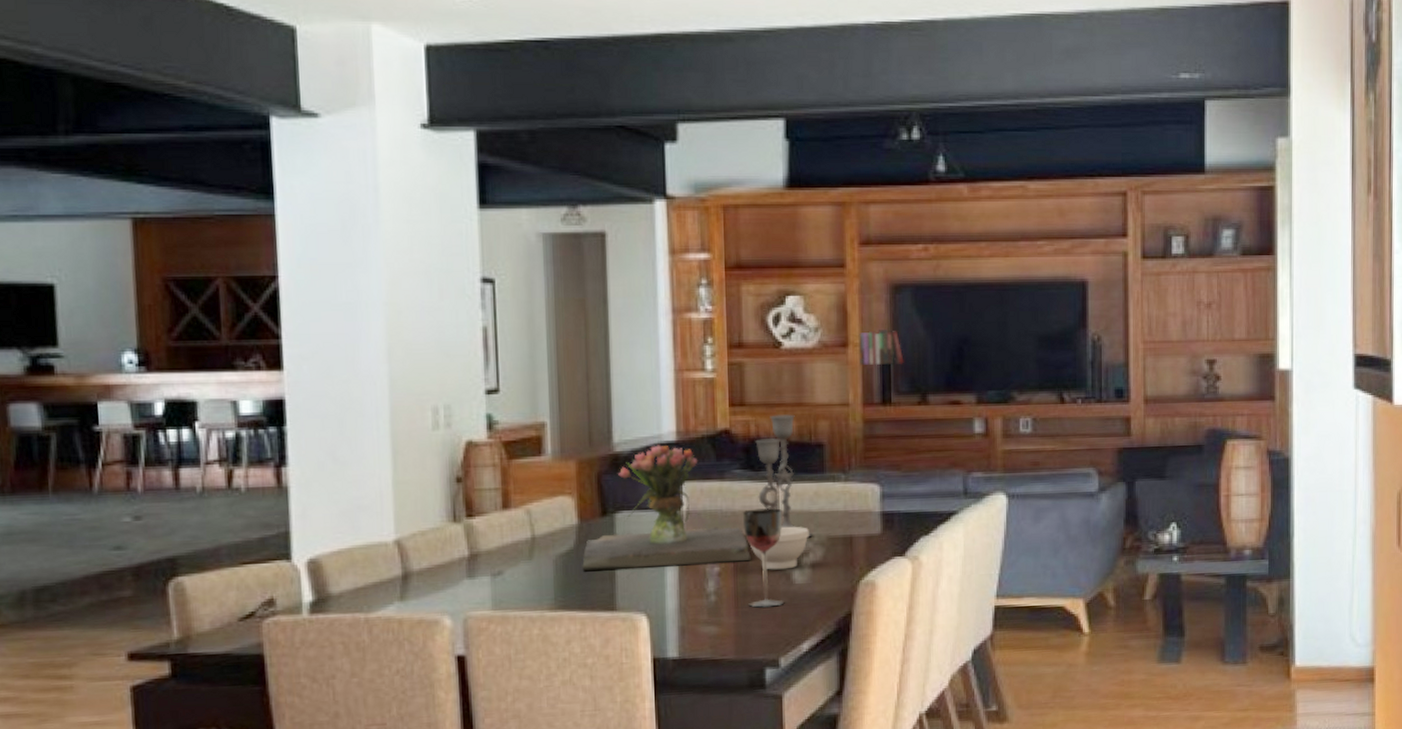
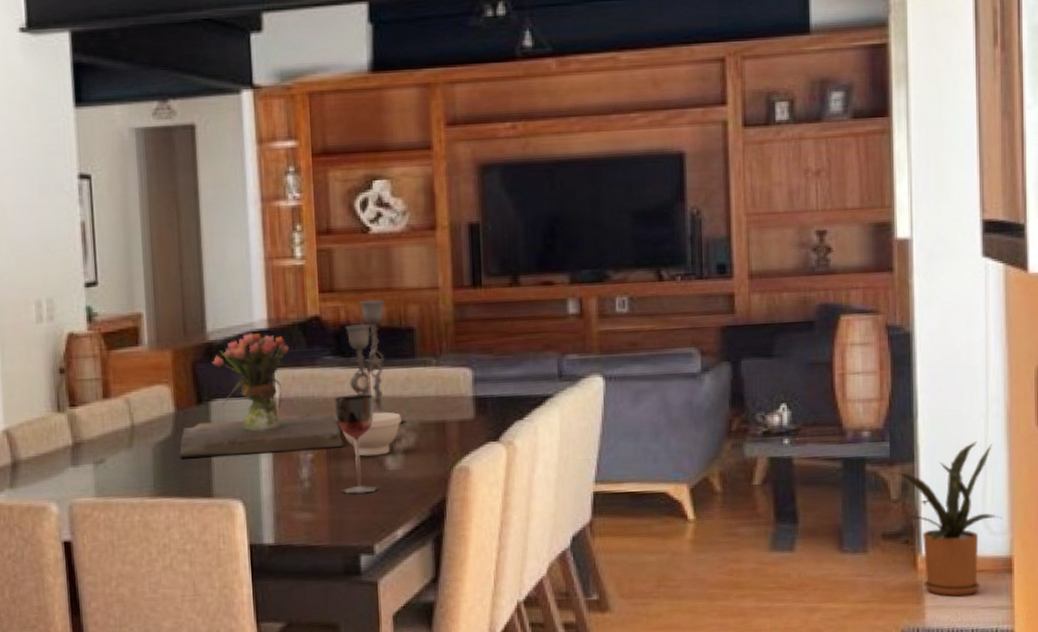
books: present [858,330,904,366] -> none [446,211,494,248]
house plant: none [1269,560,1367,704] -> present [891,441,1003,596]

